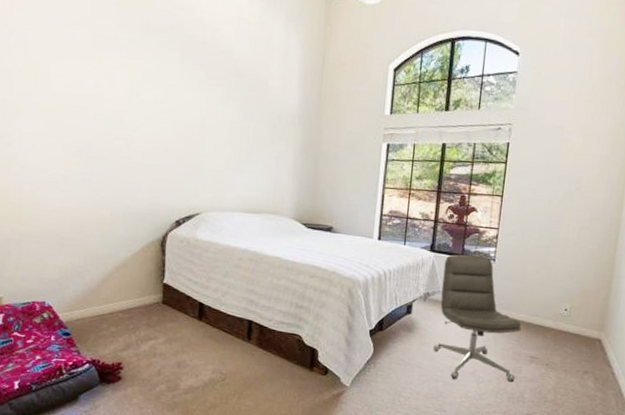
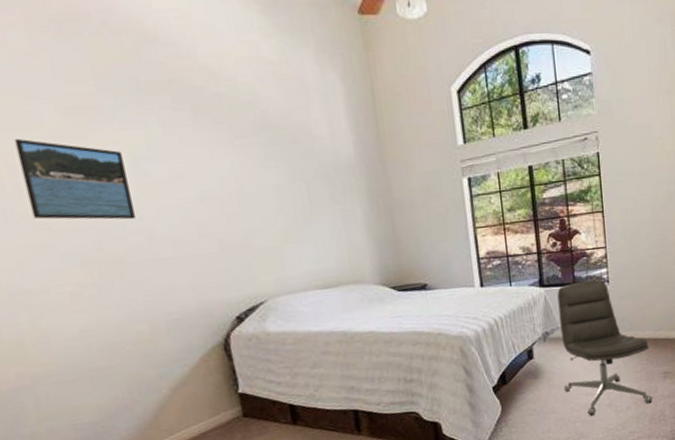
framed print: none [52,52,123,128] -> present [14,138,135,220]

